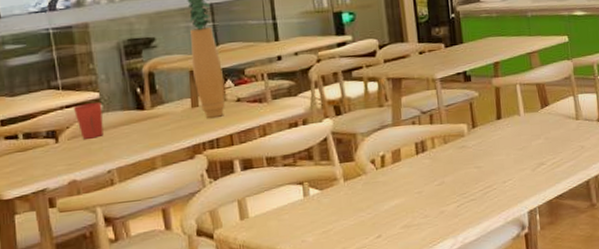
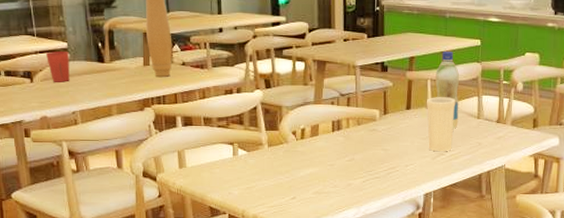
cup: none [517,100,553,162] -> present [426,97,456,152]
bottle: none [524,52,556,136] -> present [435,51,459,130]

